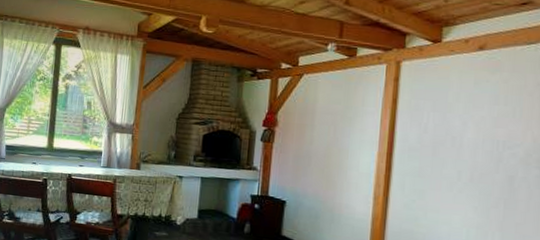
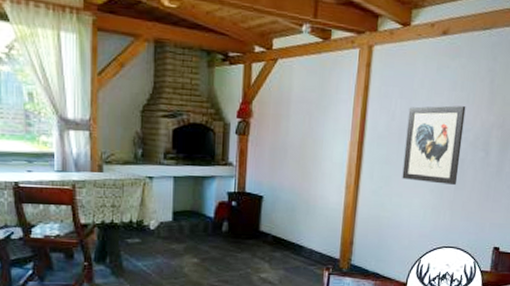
wall art: none [438,119,512,204] -> present [402,105,466,185]

